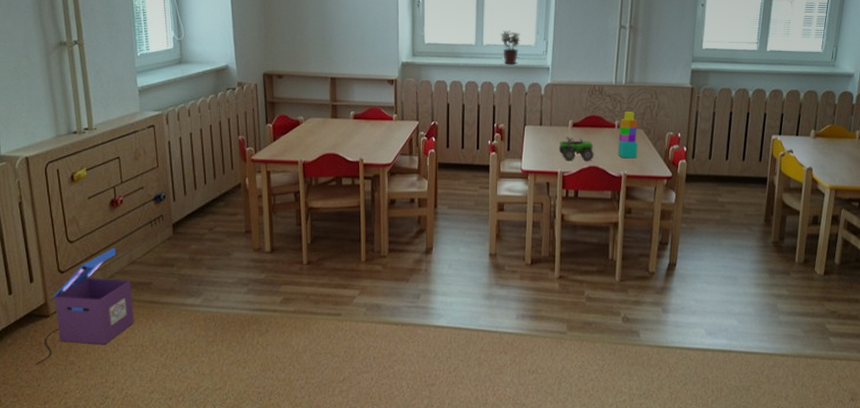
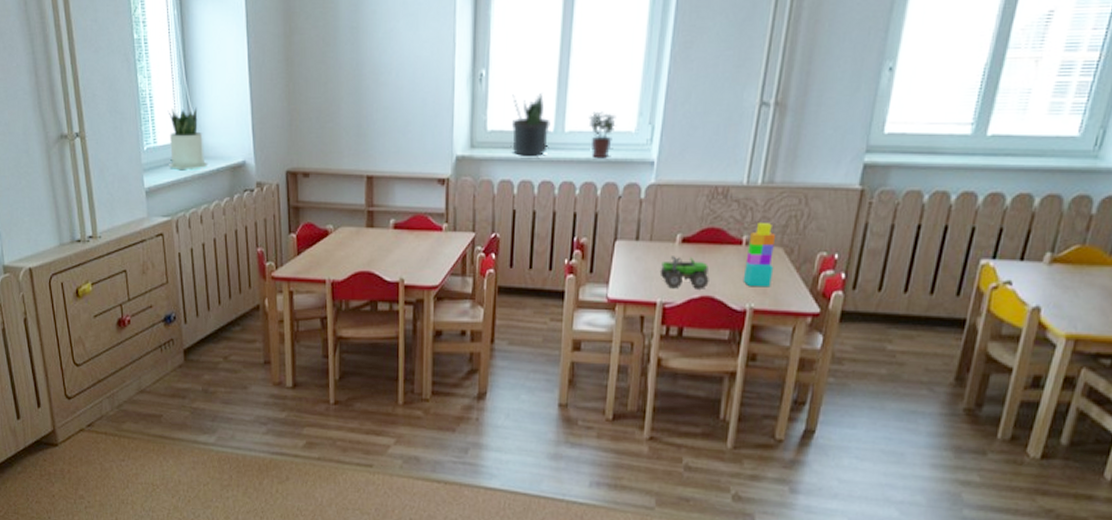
toy box: present [35,247,134,365] -> none [45,373,144,496]
planter: none [159,21,195,73] -> present [167,107,208,171]
planter: none [443,16,472,64] -> present [511,92,550,158]

